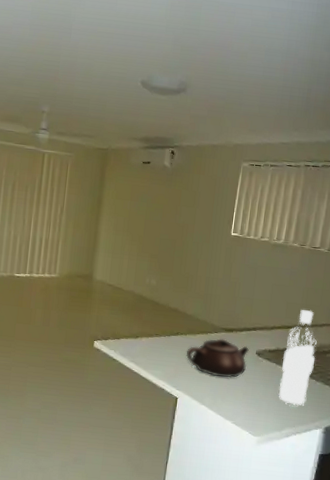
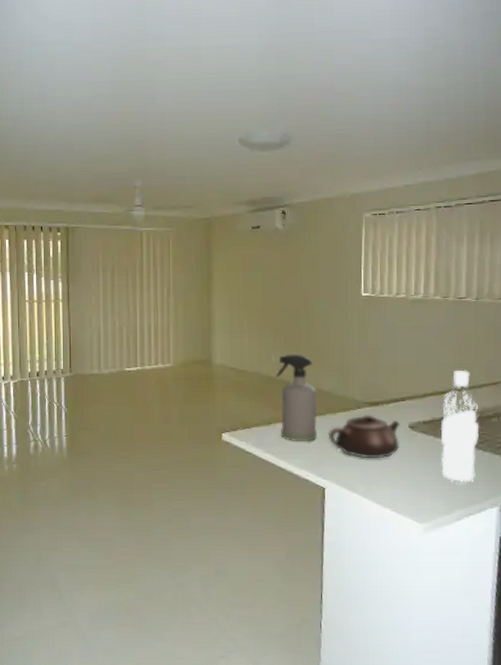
spray bottle: none [145,278,182,357] -> present [275,354,317,443]

